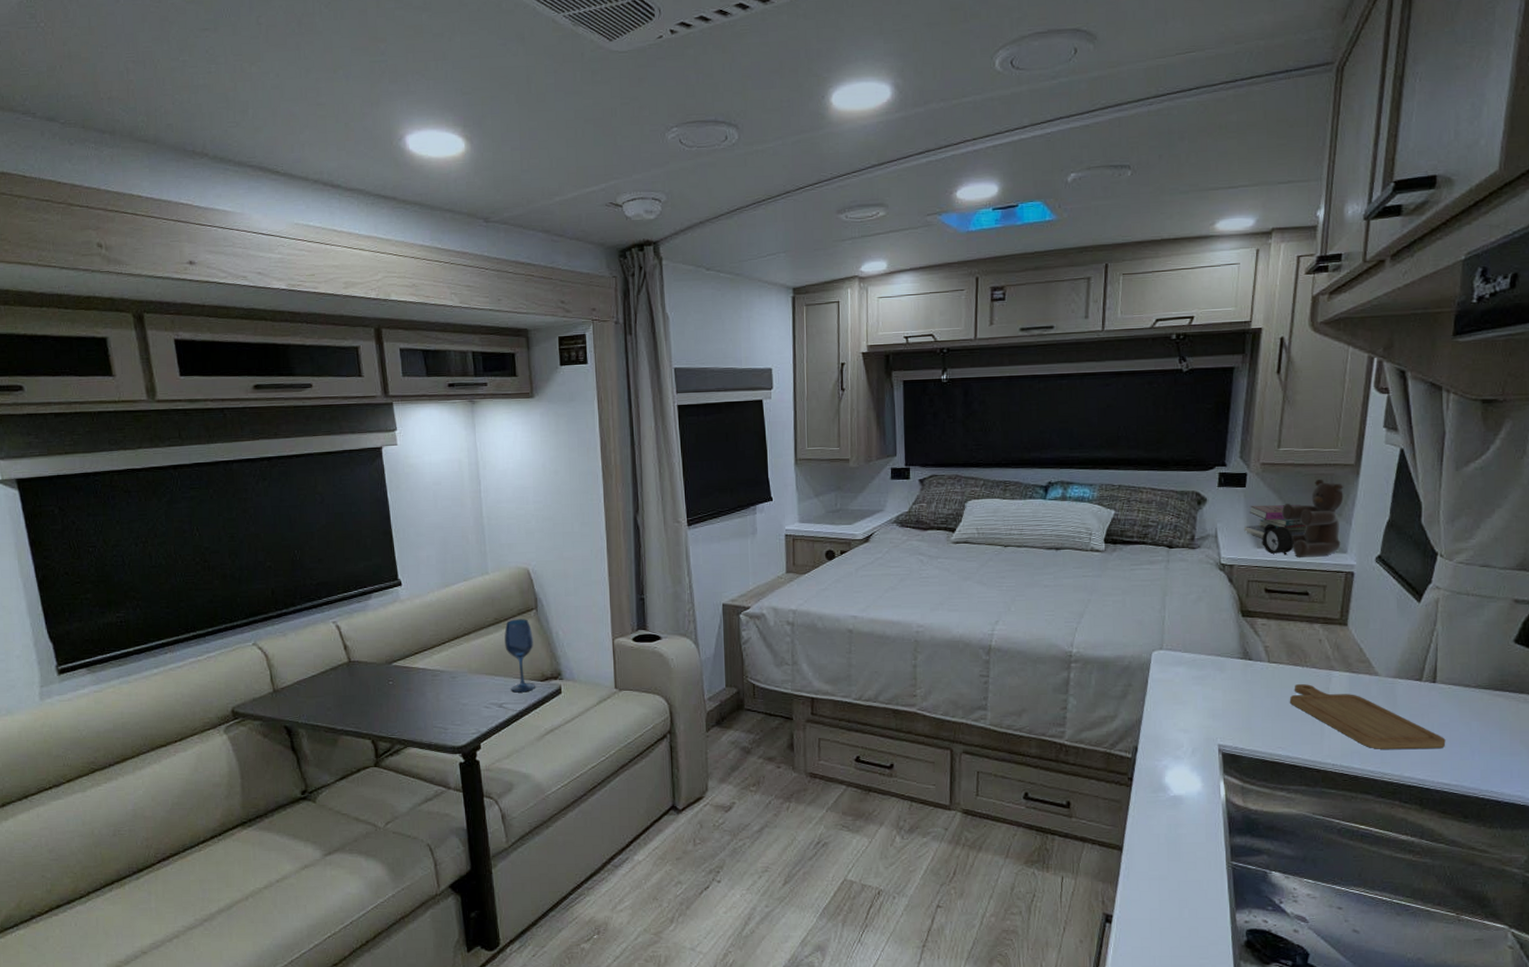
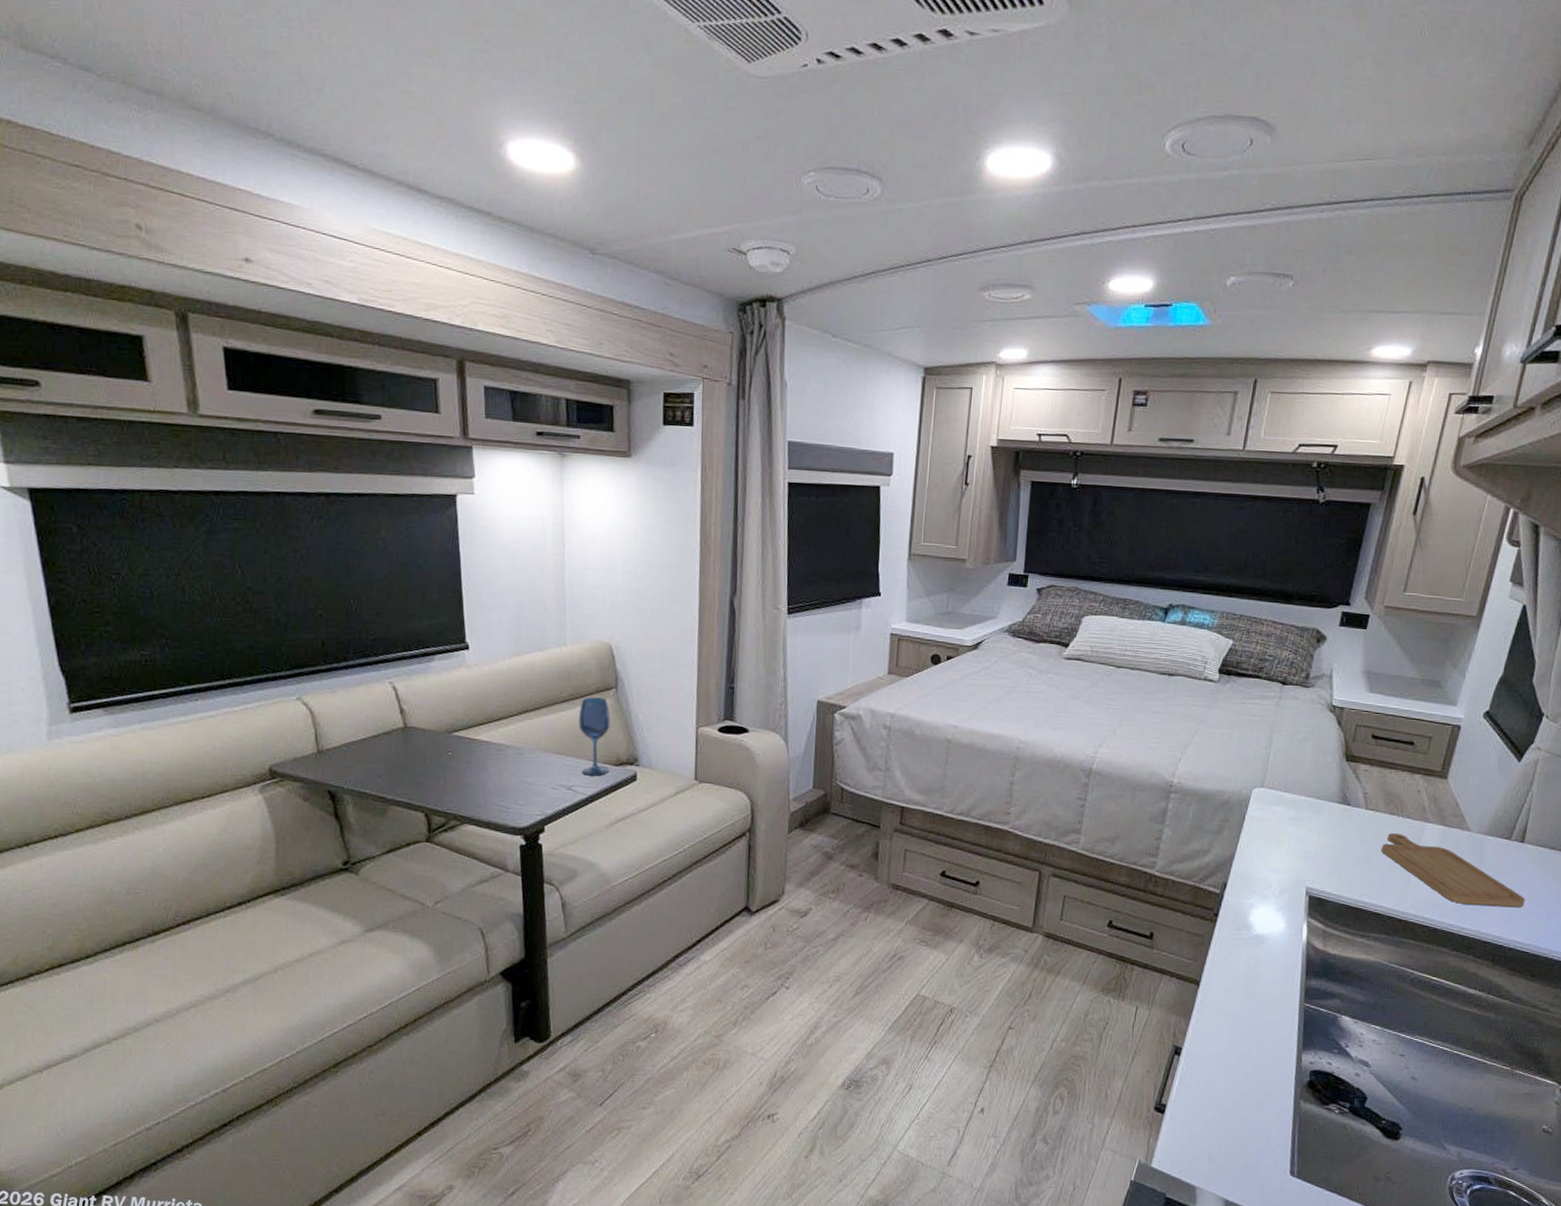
books: present [1244,504,1307,538] -> none [1360,648,1422,684]
alarm clock: present [1262,524,1294,556] -> none [1375,669,1407,703]
teddy bear: present [1282,479,1344,558] -> none [1398,627,1462,707]

